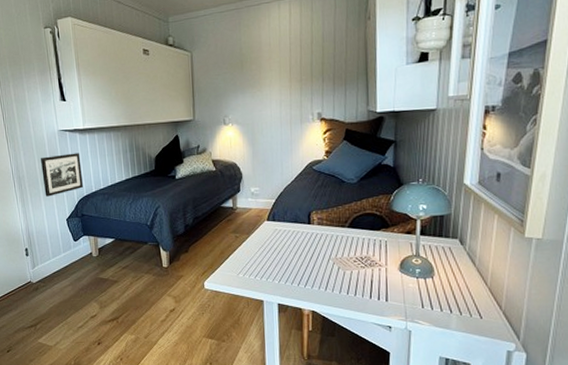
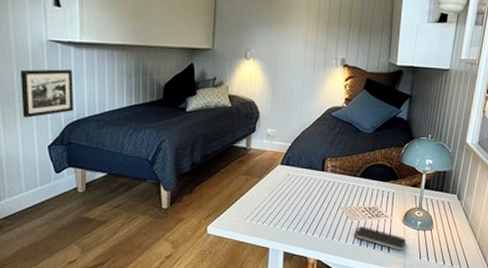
smartphone: none [348,276,406,300] -> present [354,226,407,251]

